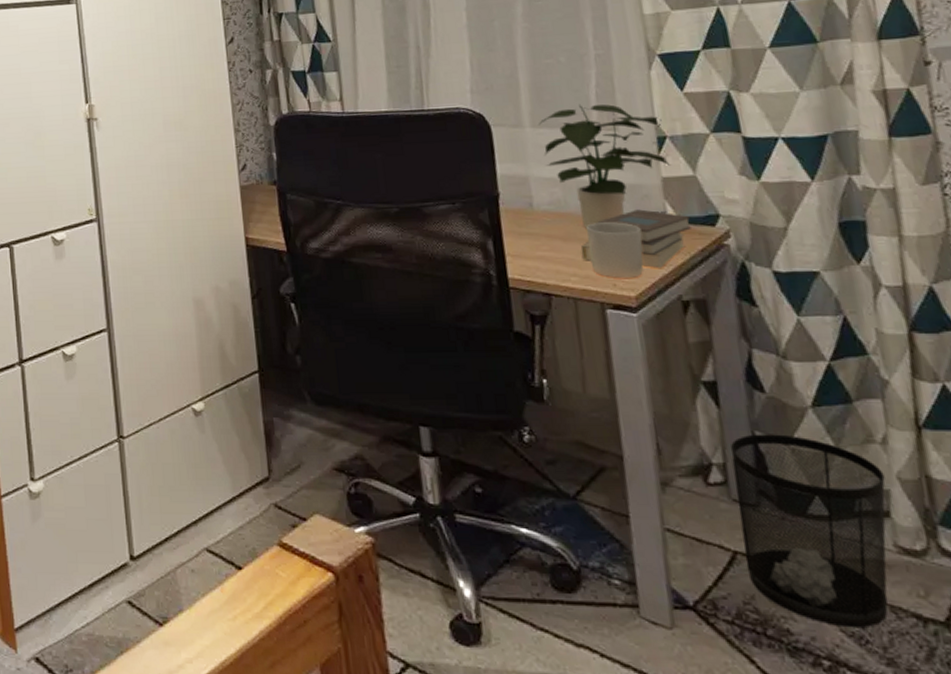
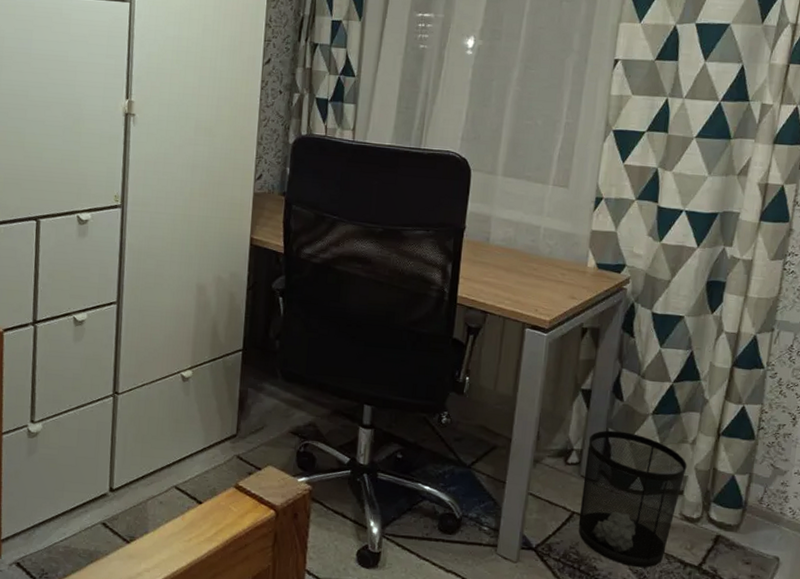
potted plant: present [538,103,671,228] -> none [507,161,602,263]
books: present [580,209,691,269] -> none [517,253,605,302]
mug: present [585,222,644,280] -> none [522,260,566,307]

